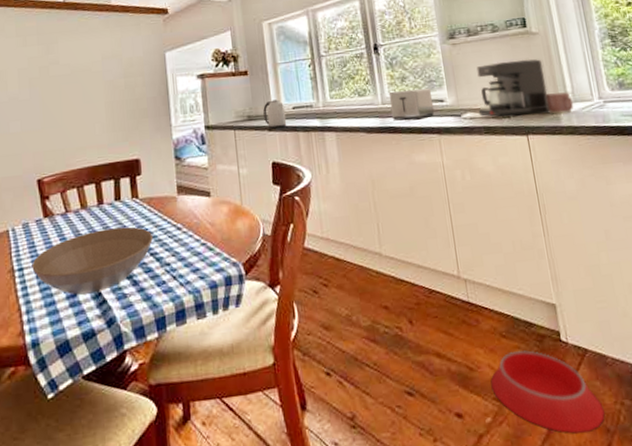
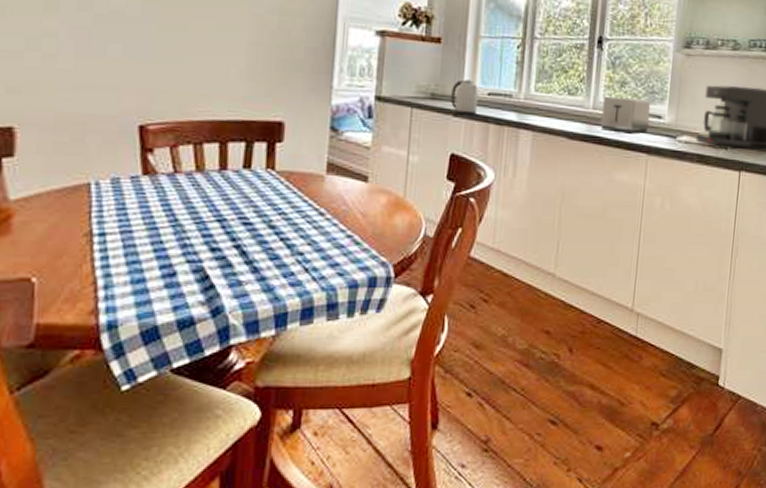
bowl: present [32,226,154,295] -> none [118,201,288,275]
pet bowl: present [490,350,605,434] -> none [638,391,741,474]

